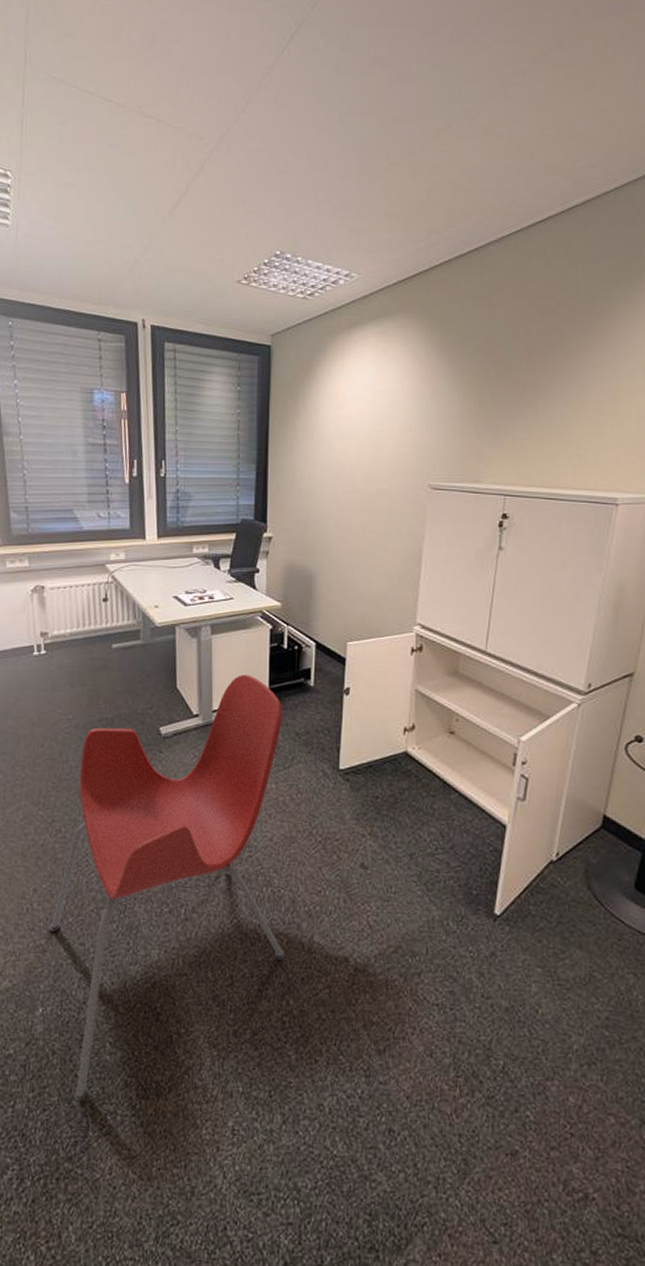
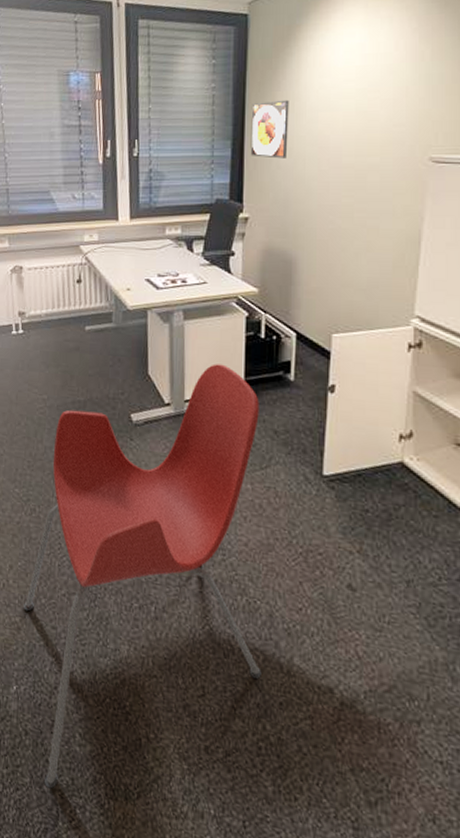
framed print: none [273,428,309,482] -> present [250,99,289,159]

